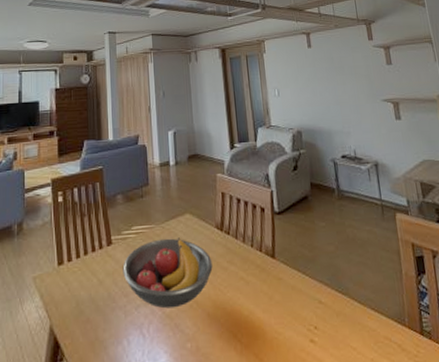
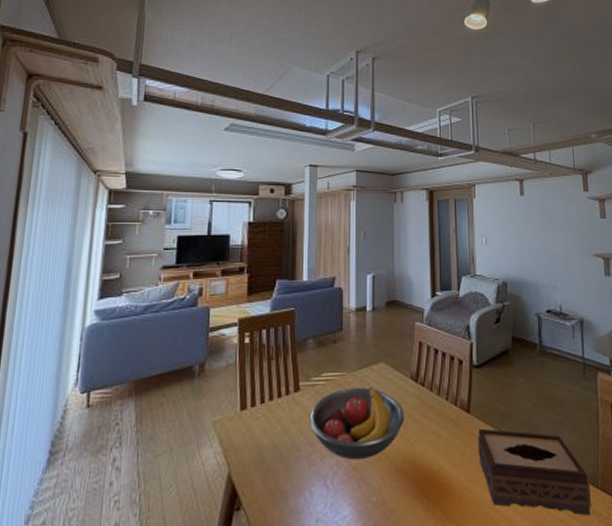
tissue box: none [284,272,400,354] -> present [478,428,591,516]

